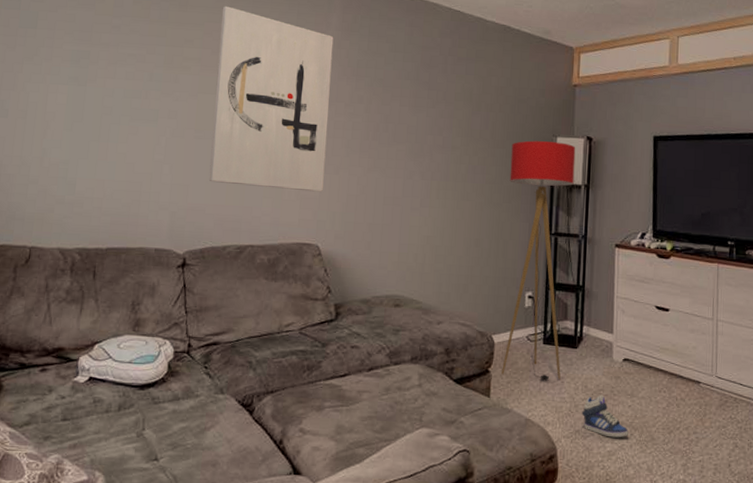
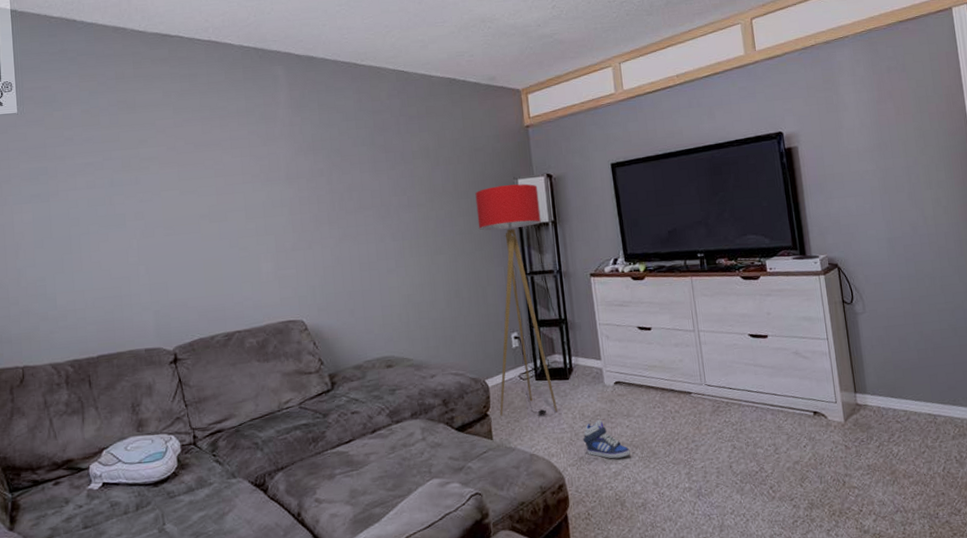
wall art: present [209,6,334,192] -> none [170,101,299,276]

